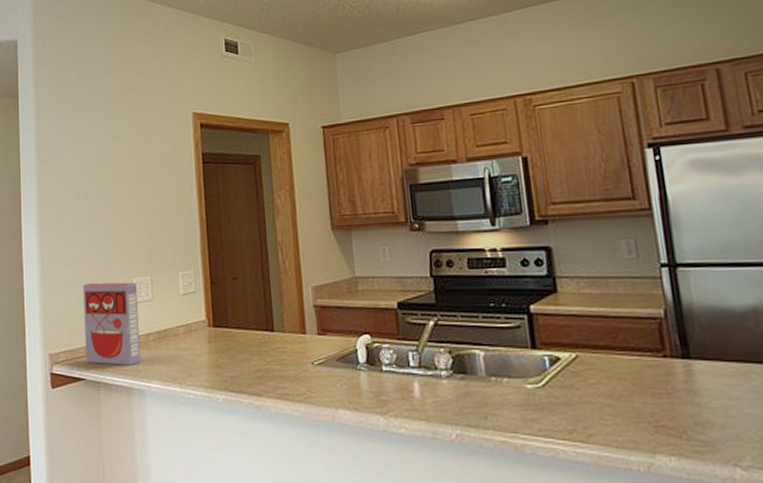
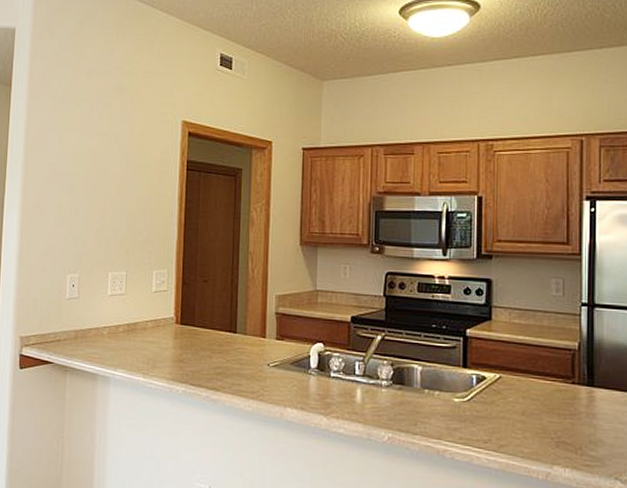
cereal box: present [83,282,140,365] -> none [56,273,112,353]

